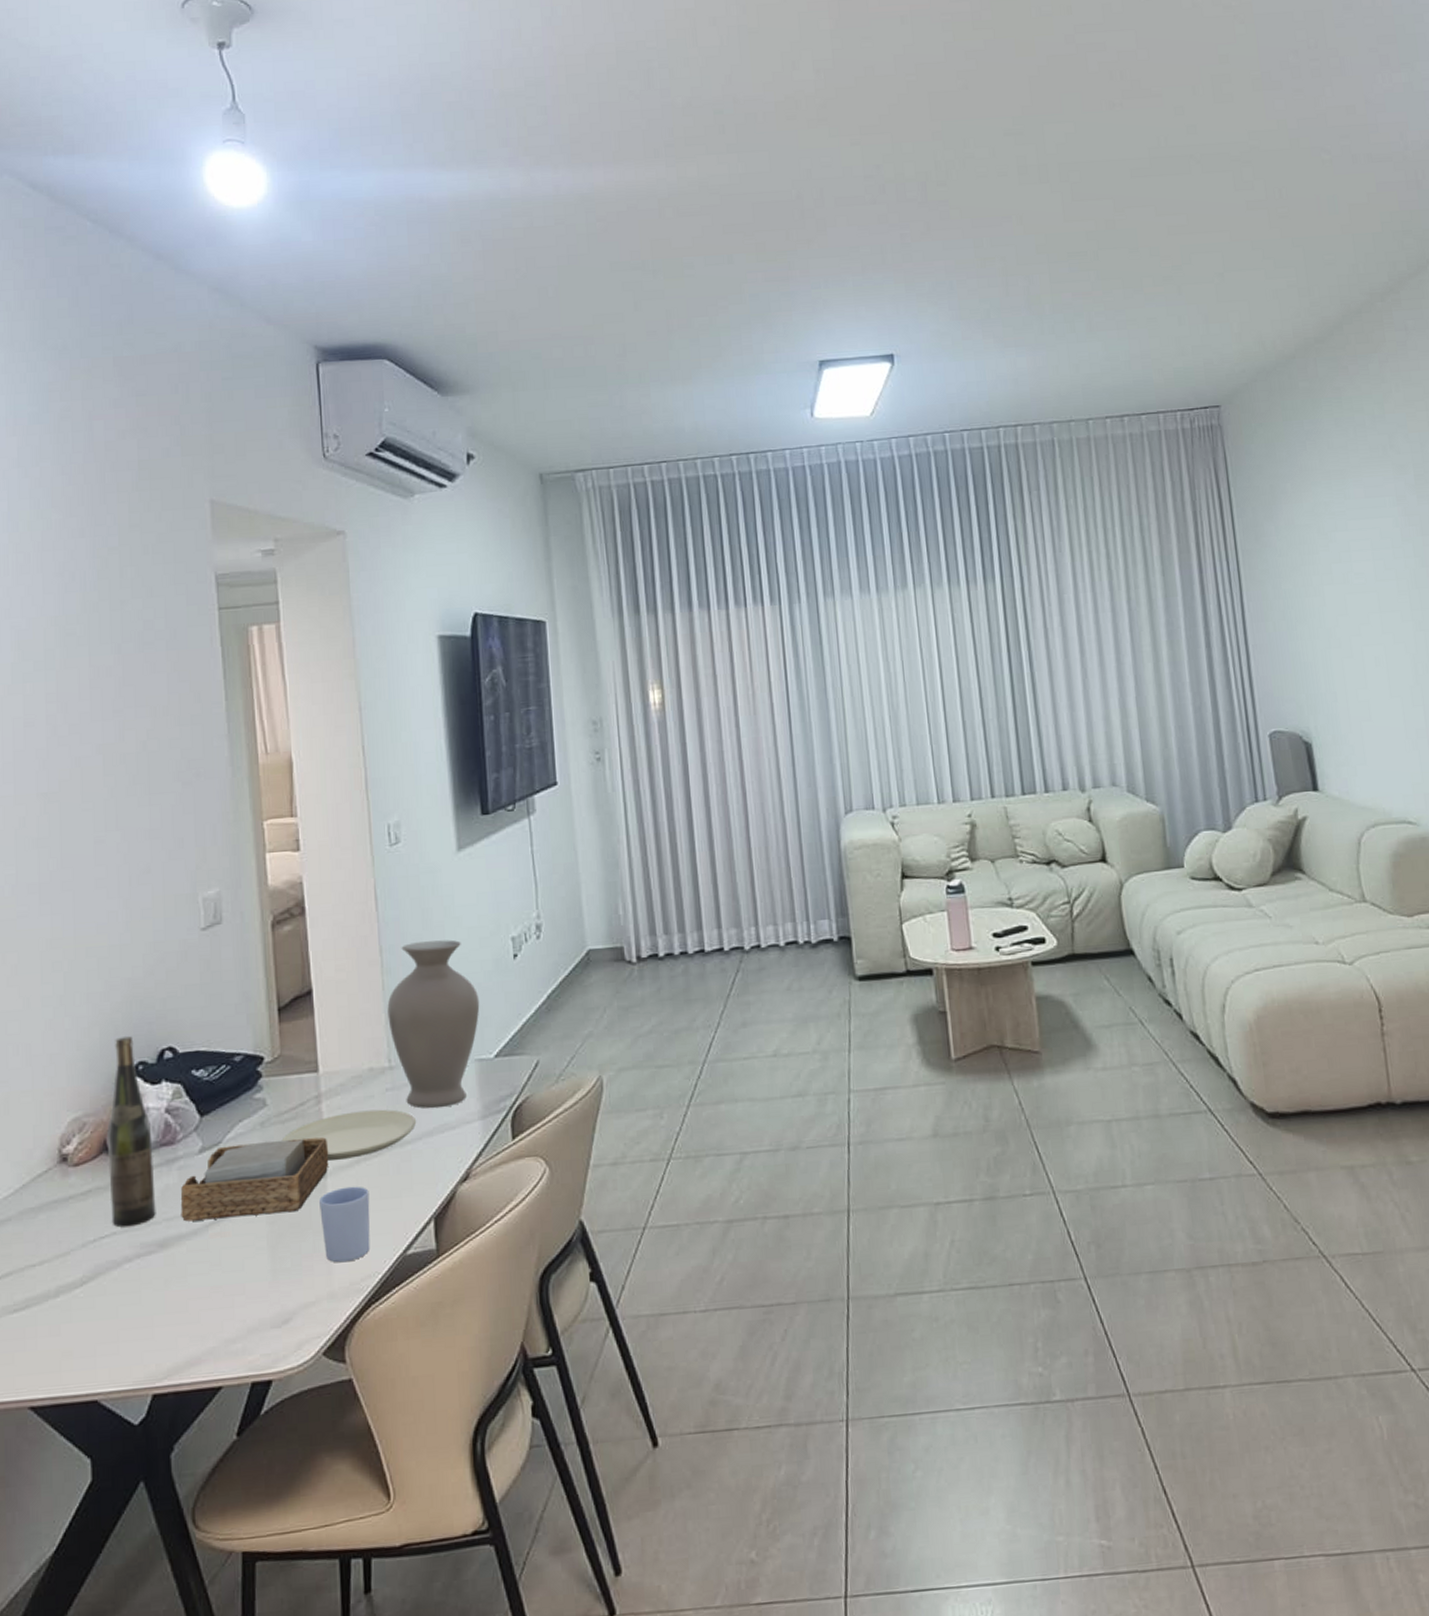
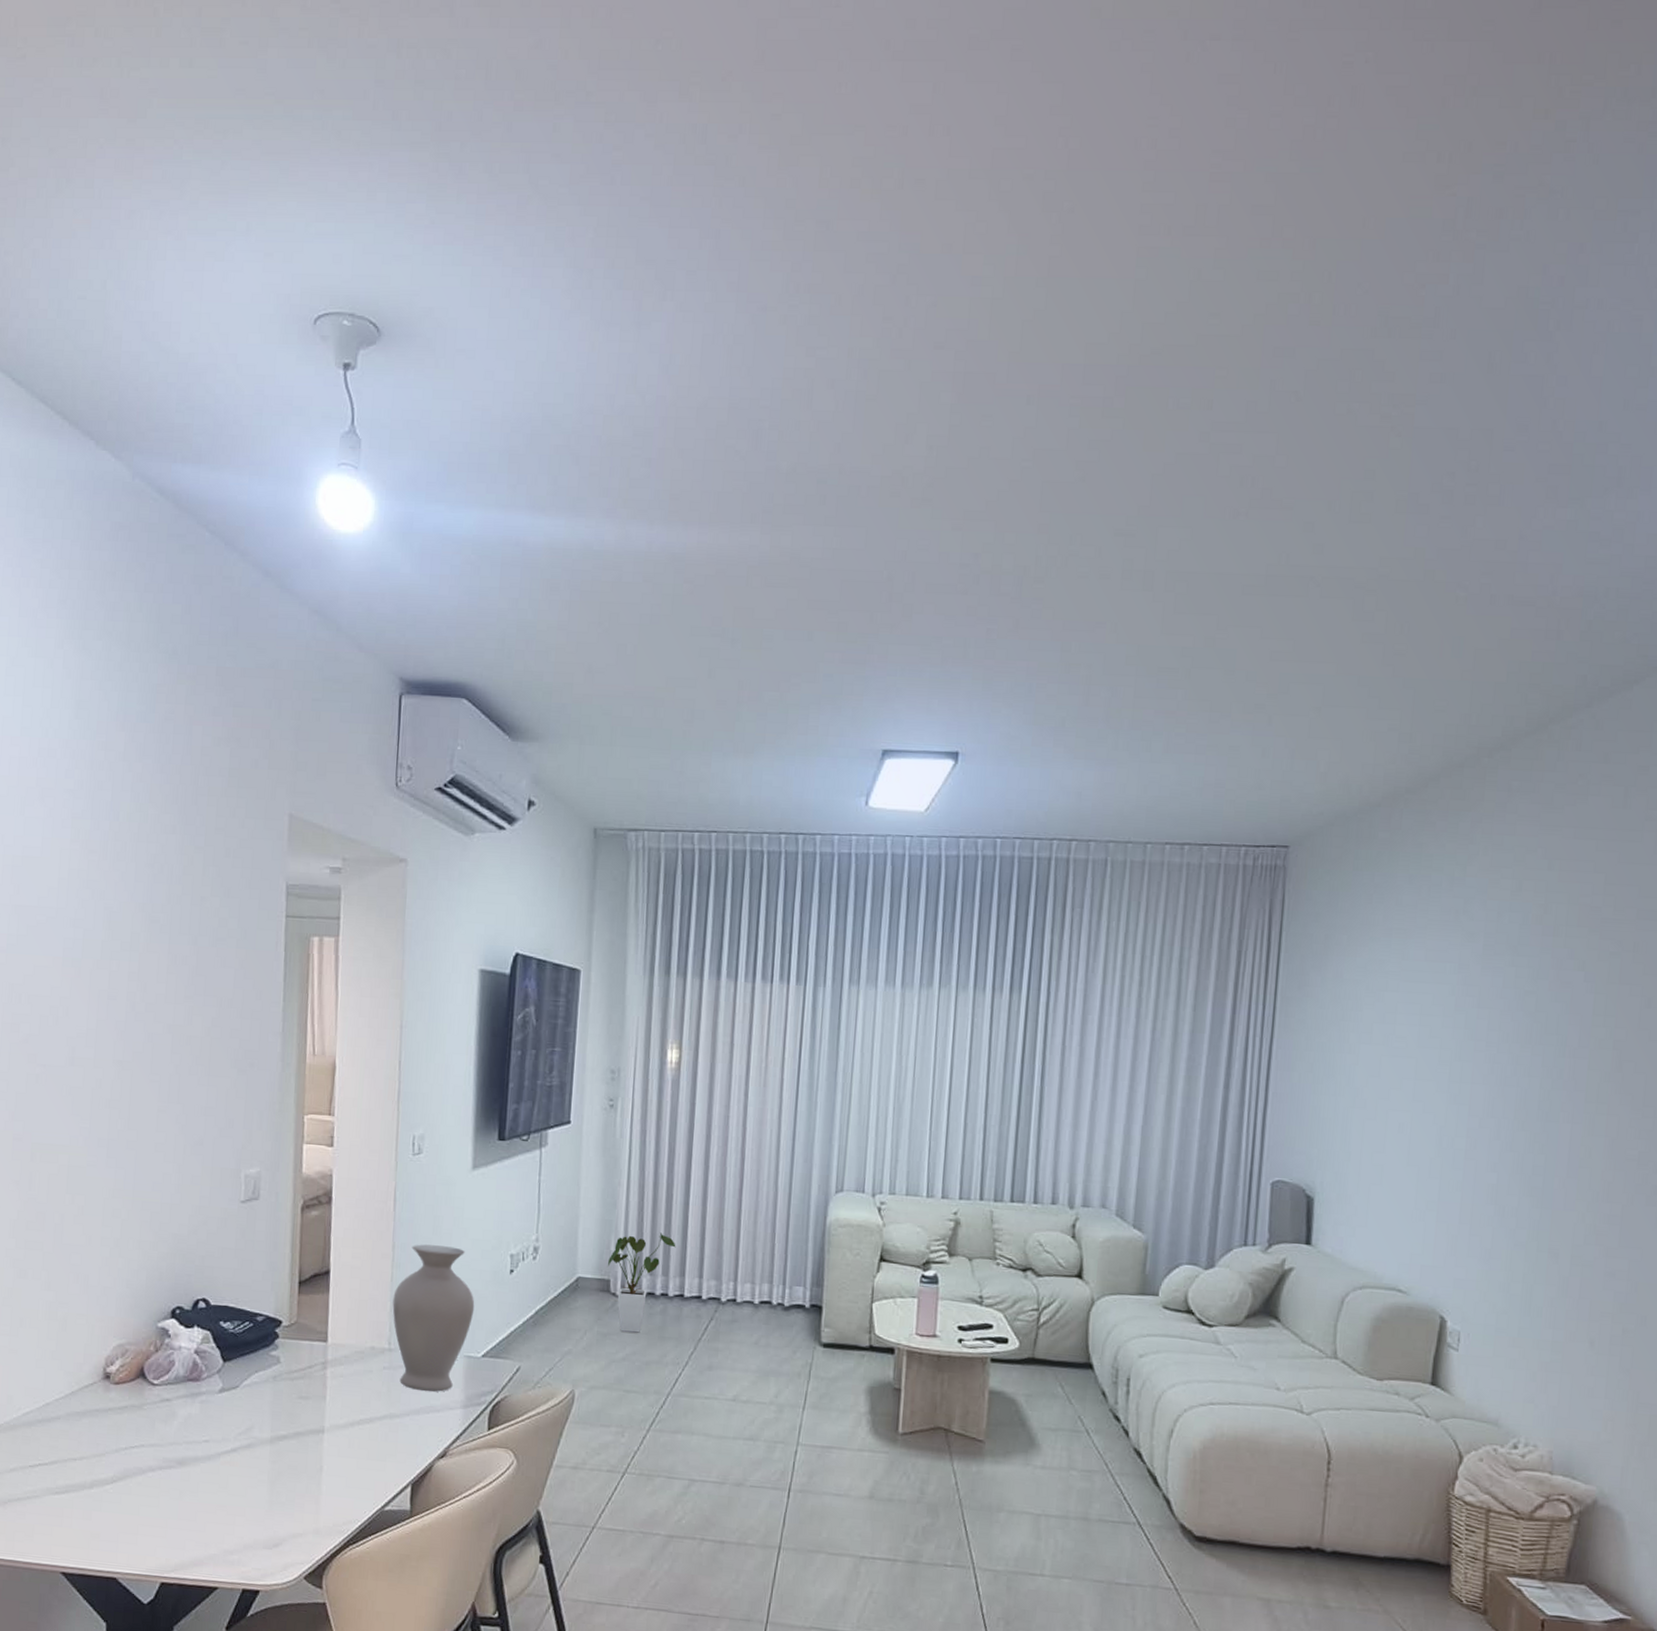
wine bottle: present [107,1035,156,1226] -> none [141,1282,181,1442]
napkin holder: present [180,1137,329,1222] -> none [198,1390,329,1457]
plate: present [281,1109,417,1160] -> none [289,1381,407,1421]
mug: present [319,1186,370,1263] -> none [315,1443,359,1507]
house plant: none [618,886,689,1002] -> present [608,1232,676,1333]

